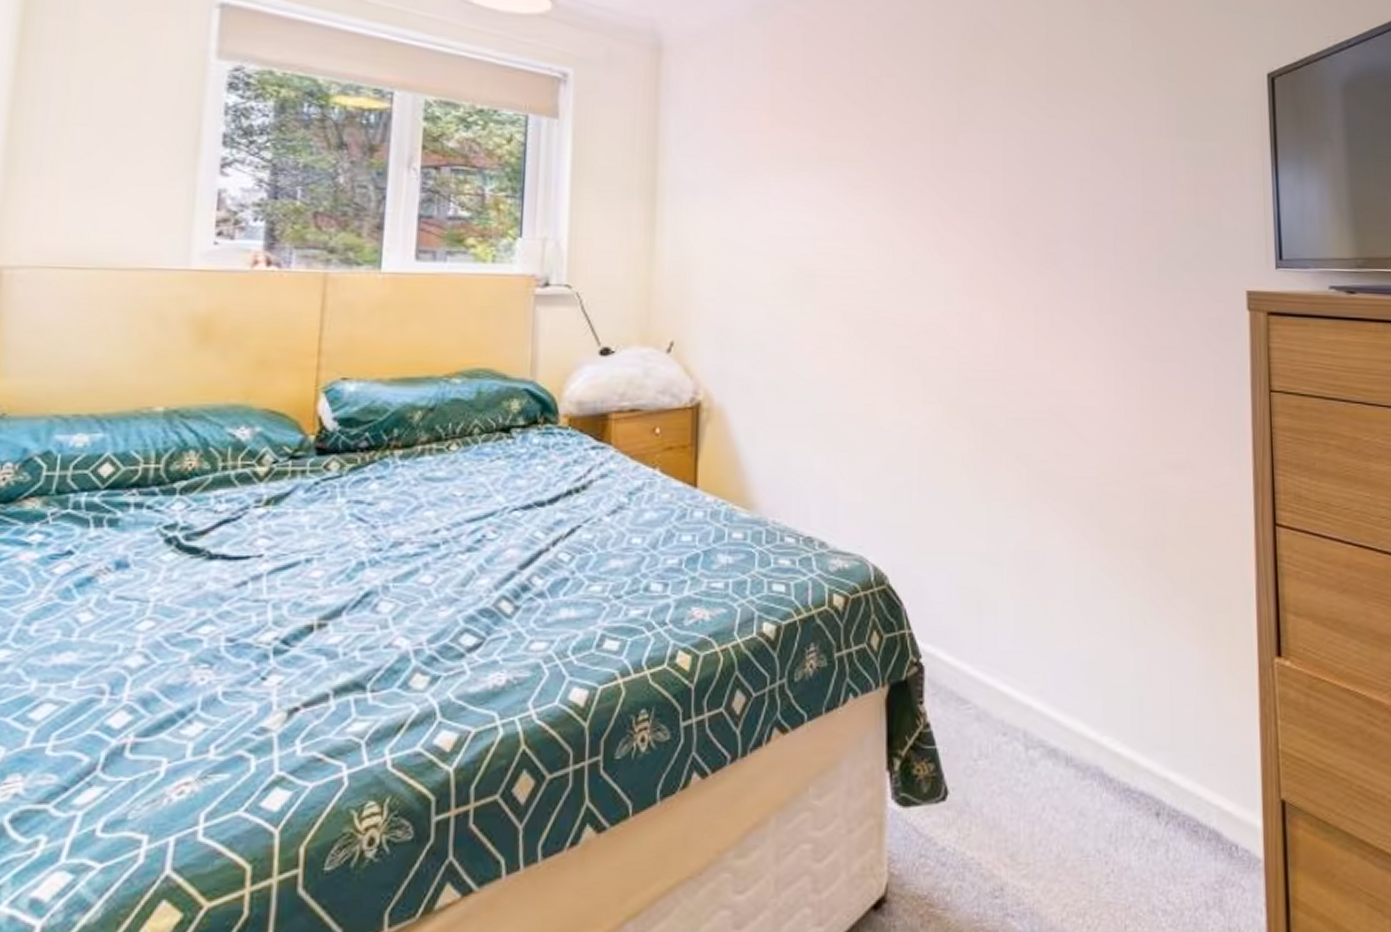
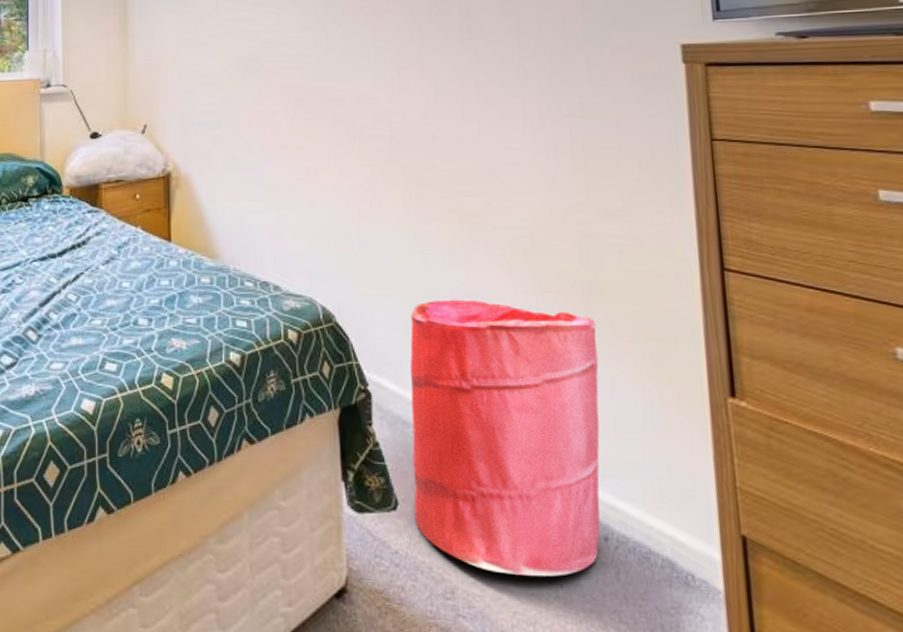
laundry hamper: none [964,557,1158,863] -> present [409,299,601,577]

